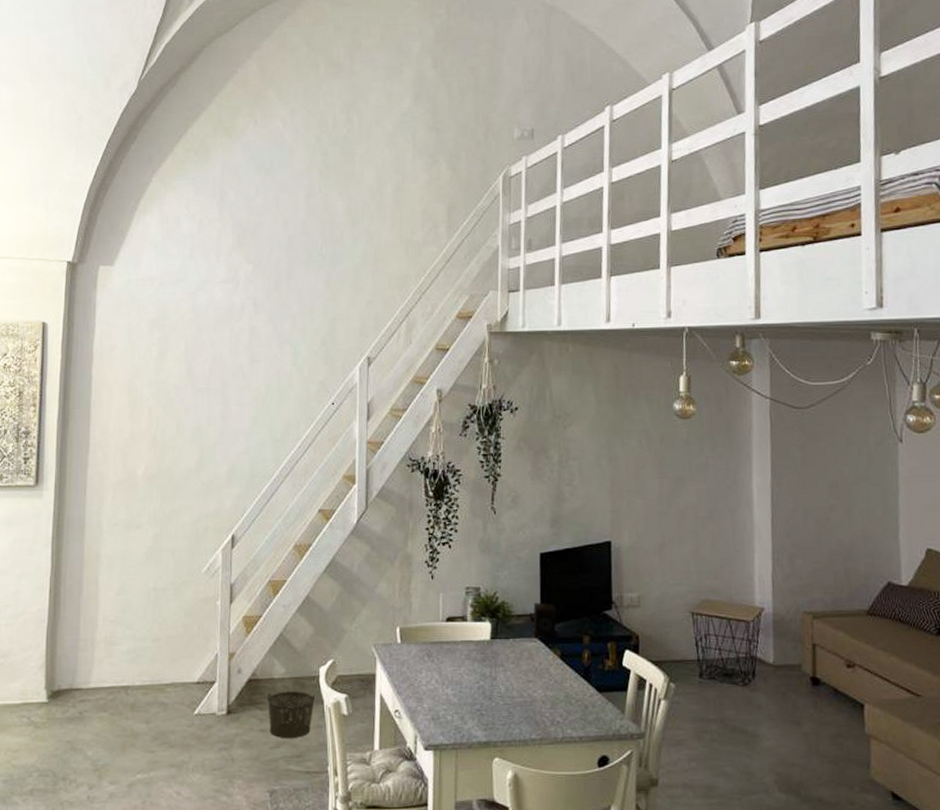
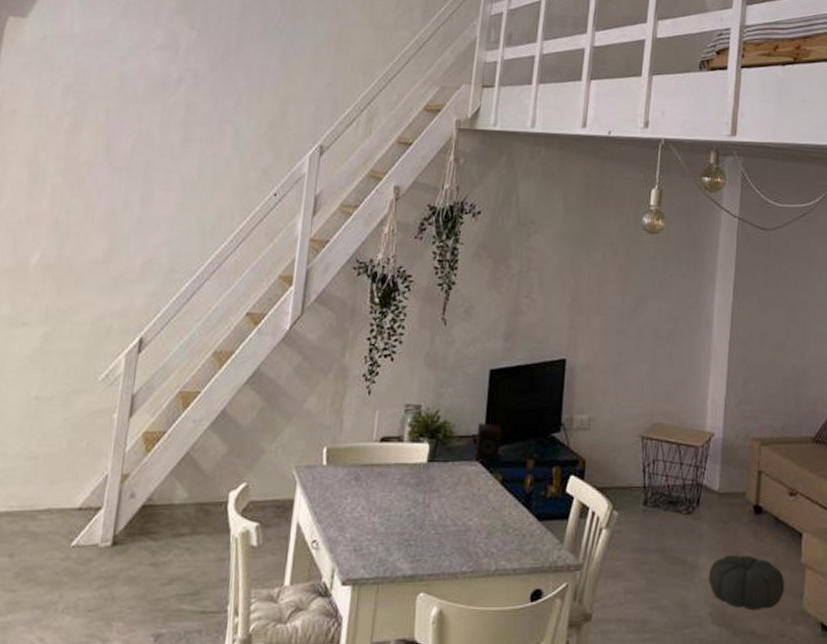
basket: present [268,691,315,738] -> none [162,519,220,573]
pouf: none [770,725,851,779] -> present [708,555,785,611]

